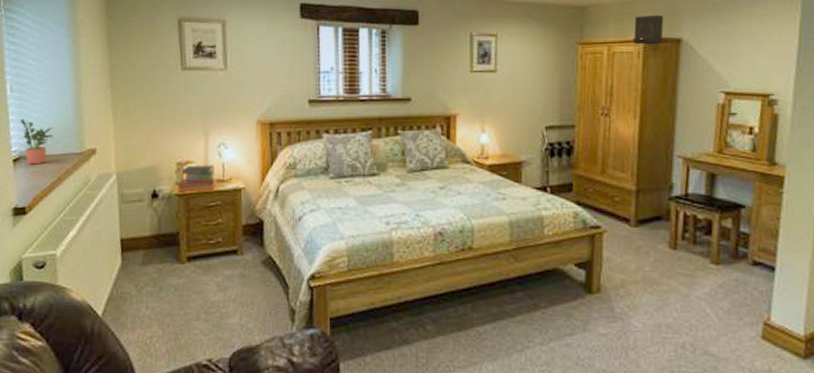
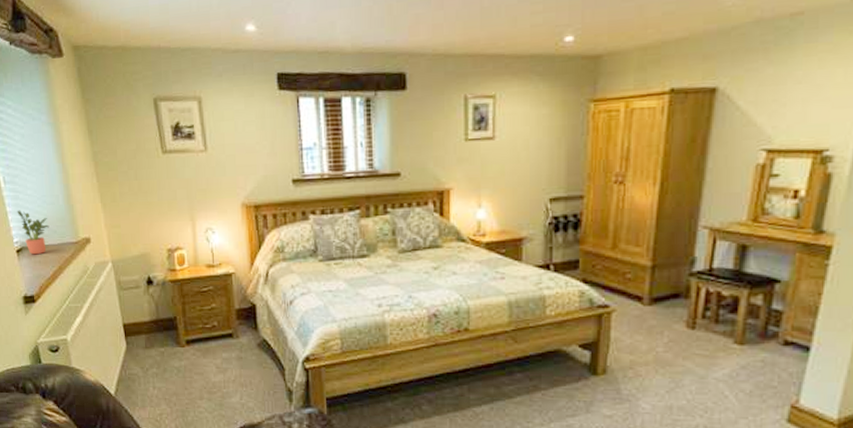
books: present [177,165,216,193] -> none [170,250,207,279]
decorative box: present [633,14,664,45] -> none [657,59,697,98]

